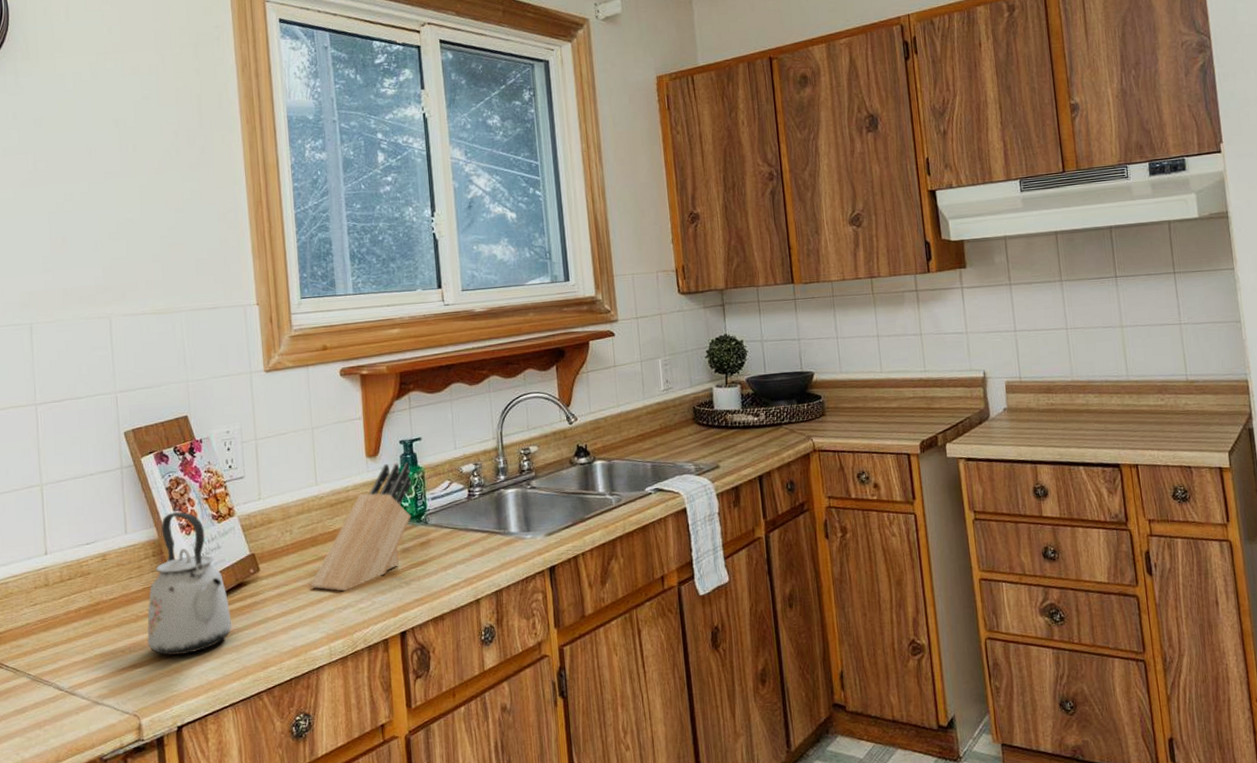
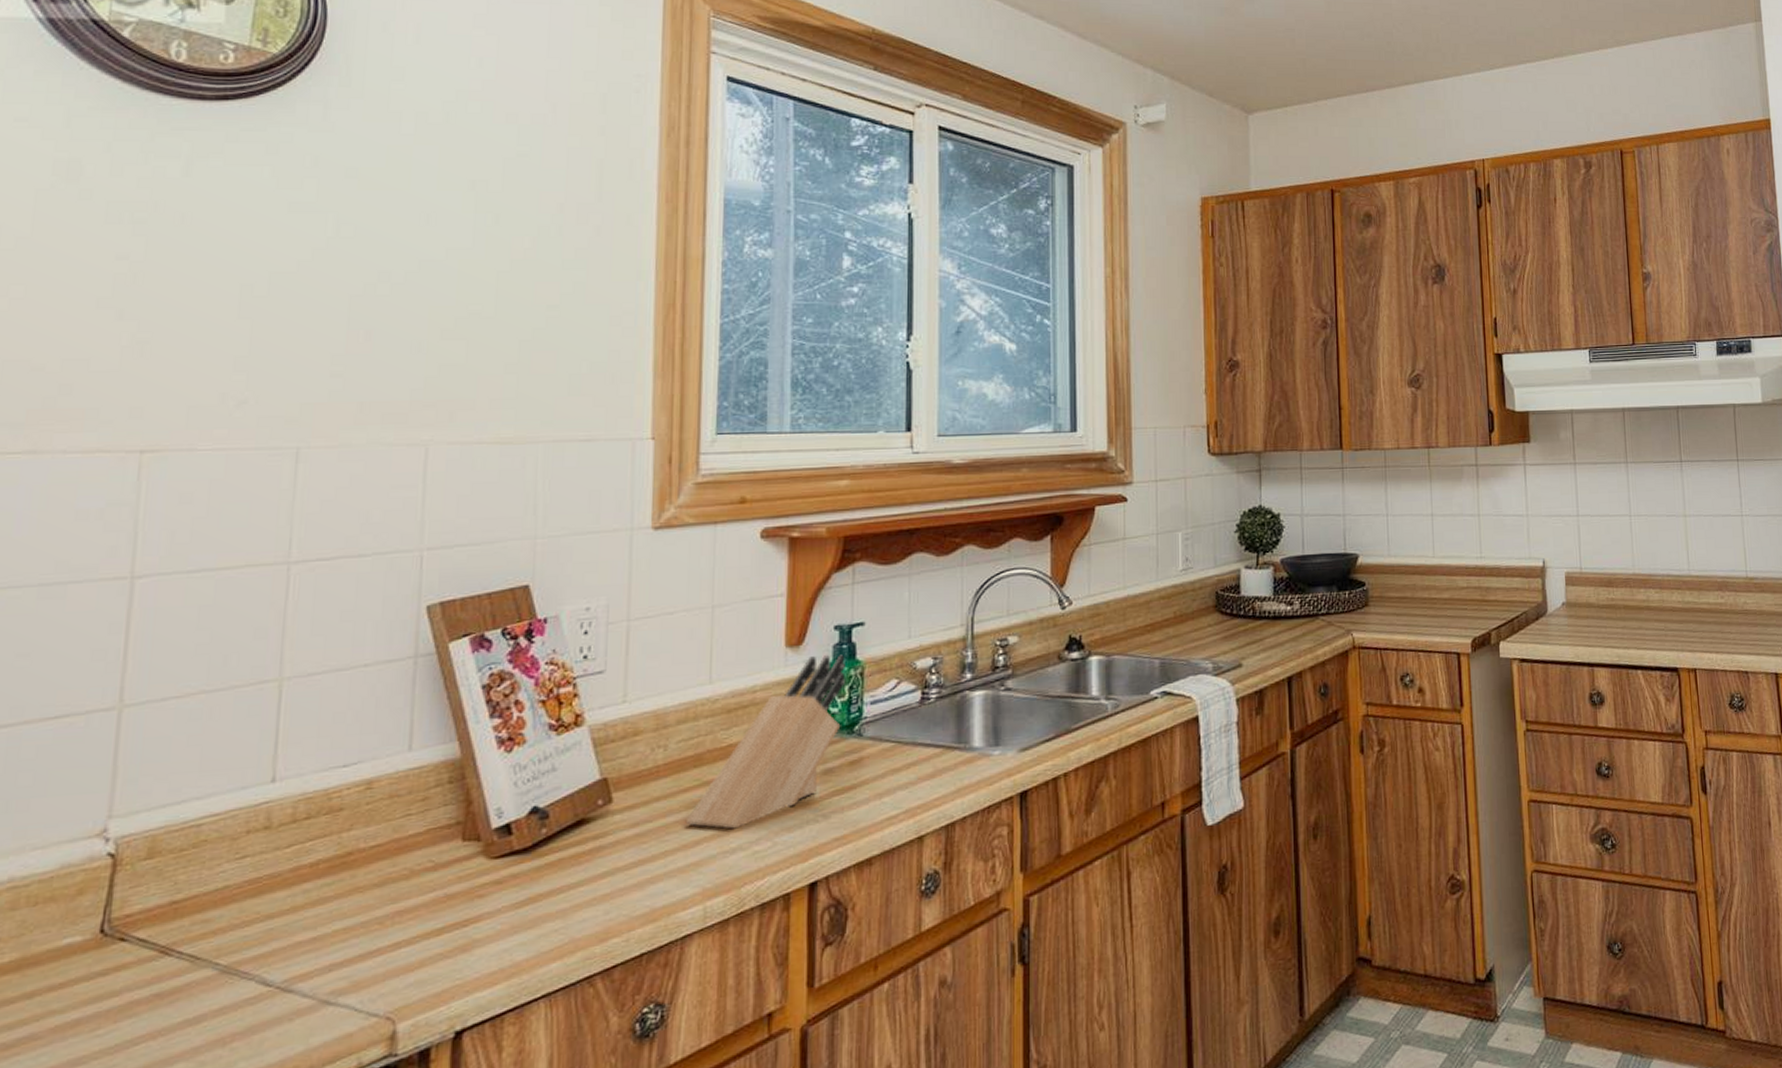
kettle: present [147,512,232,655] -> none [423,719,561,927]

